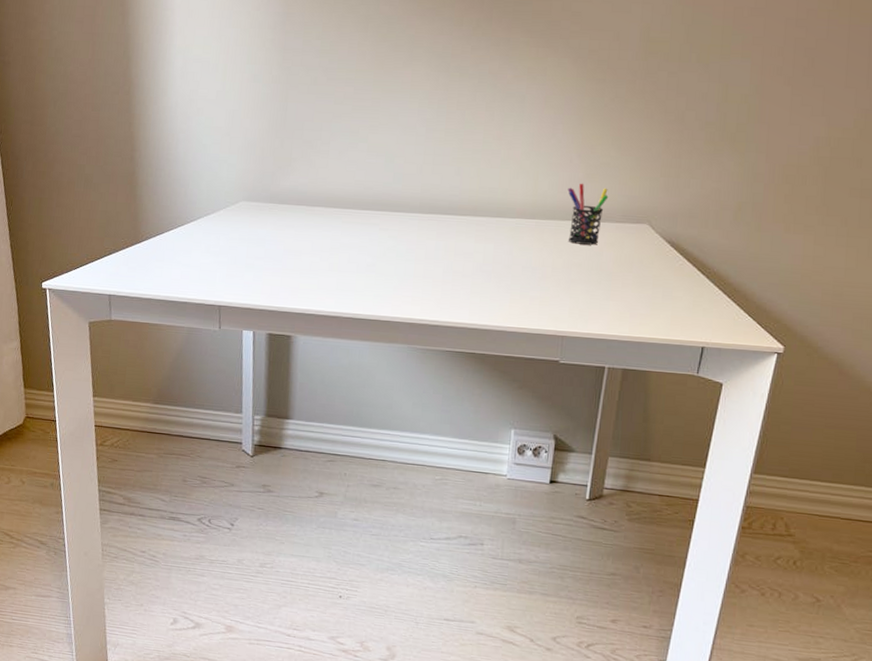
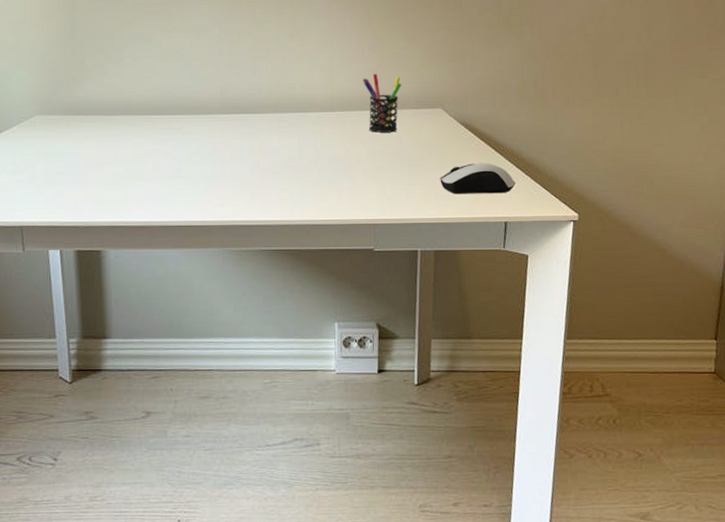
computer mouse: none [637,283,719,318] -> present [440,163,516,194]

